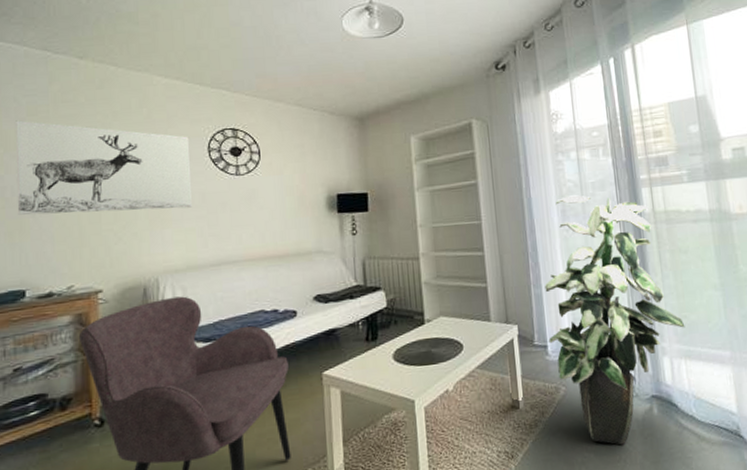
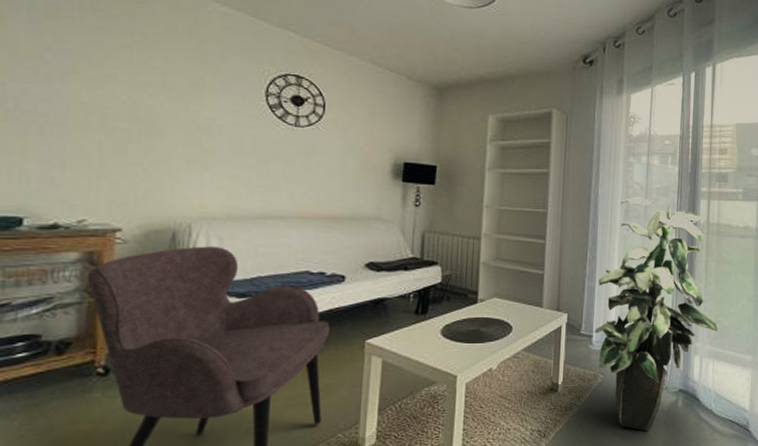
wall art: present [16,120,193,215] -> none [20,21,245,153]

